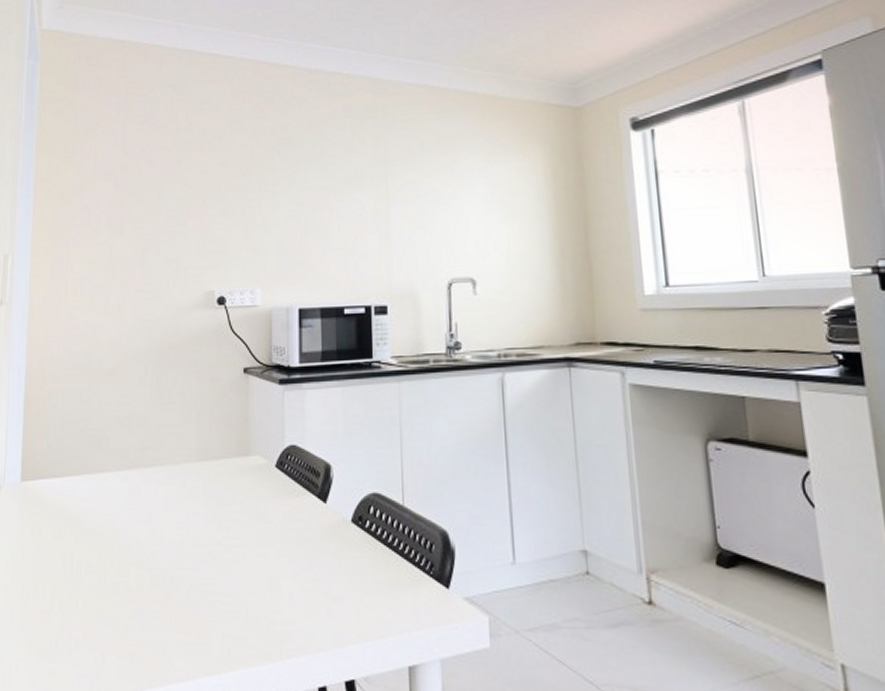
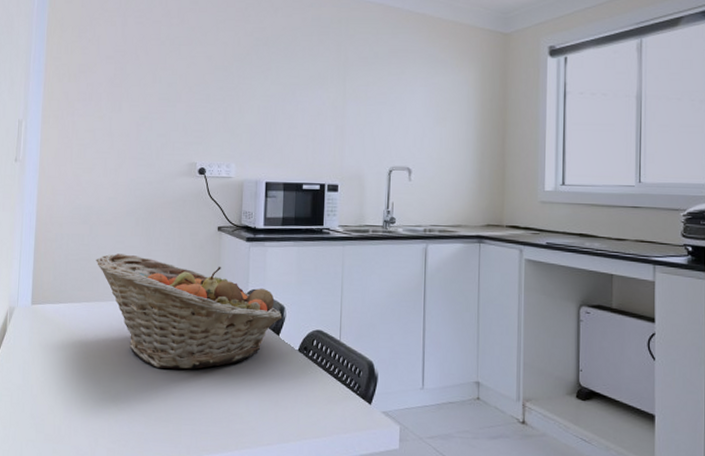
fruit basket: none [97,410,329,555] -> present [96,253,283,370]

